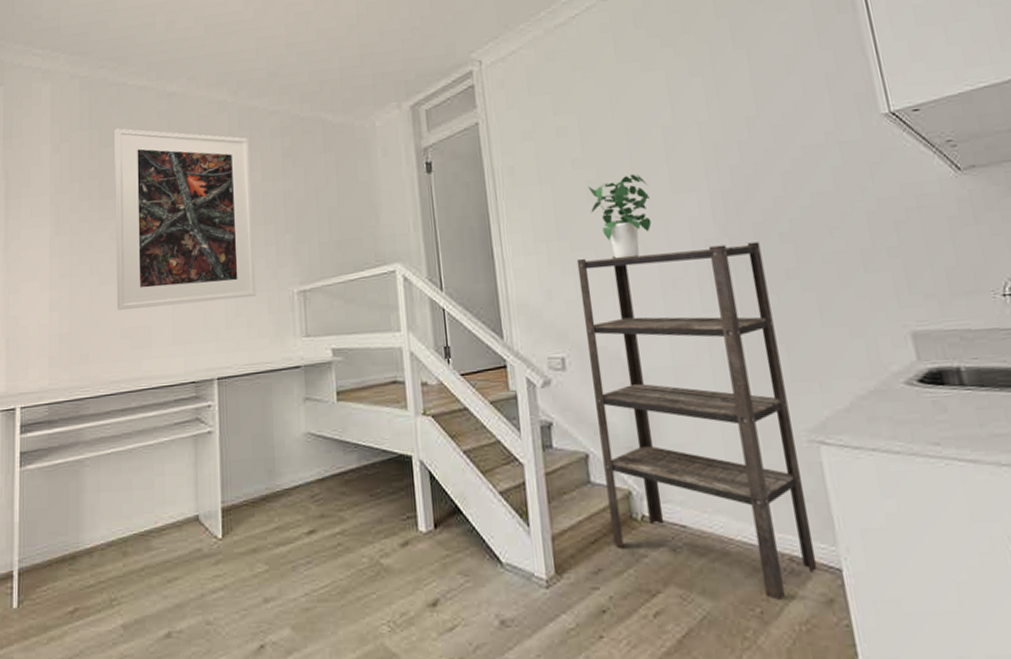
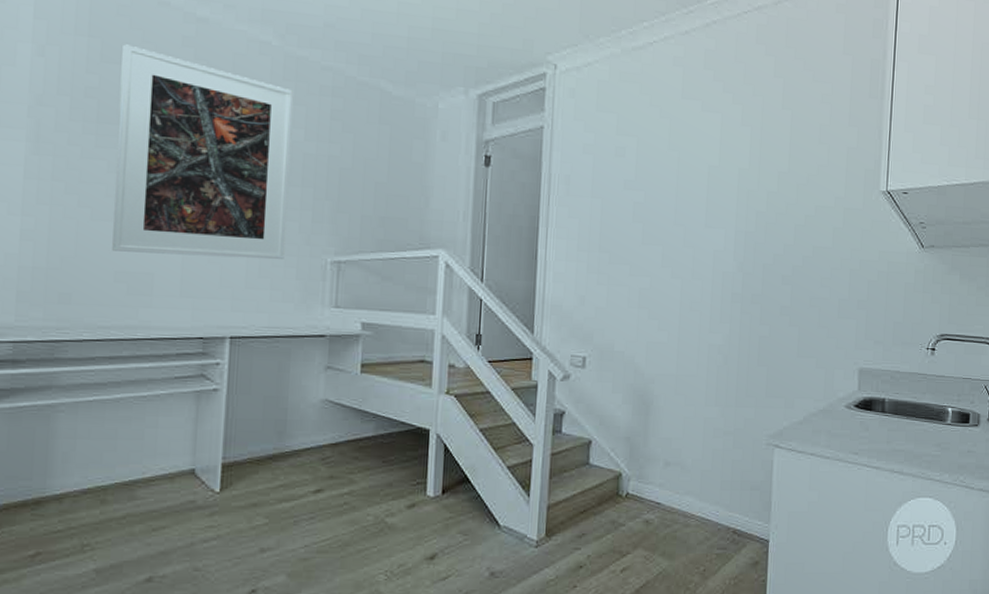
shelving unit: present [576,241,818,600] -> none [599,272,766,561]
potted plant: present [588,174,652,259] -> none [633,203,686,278]

